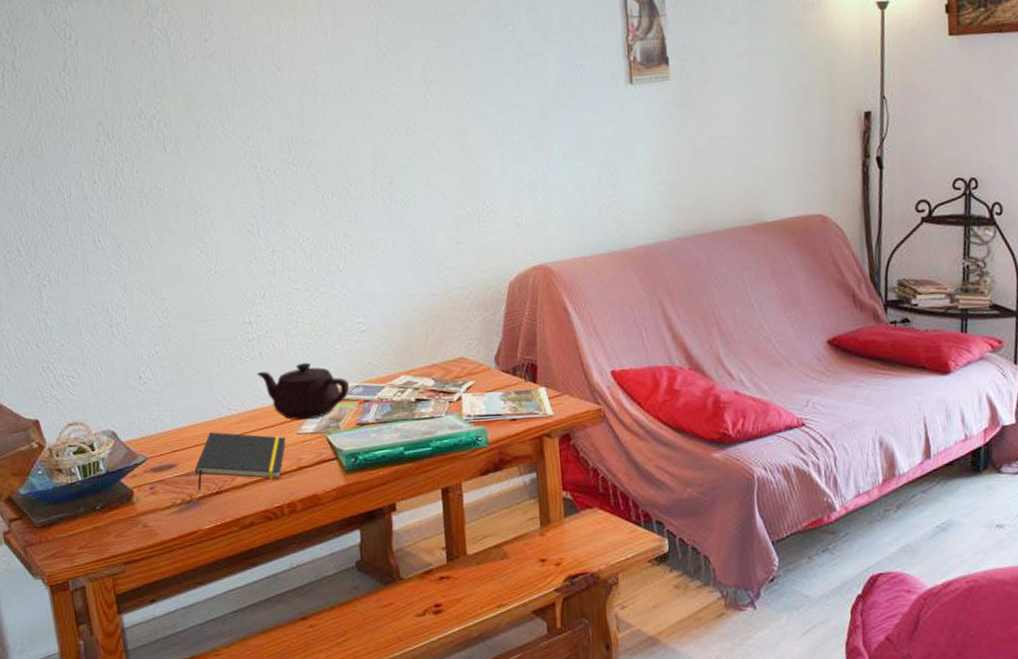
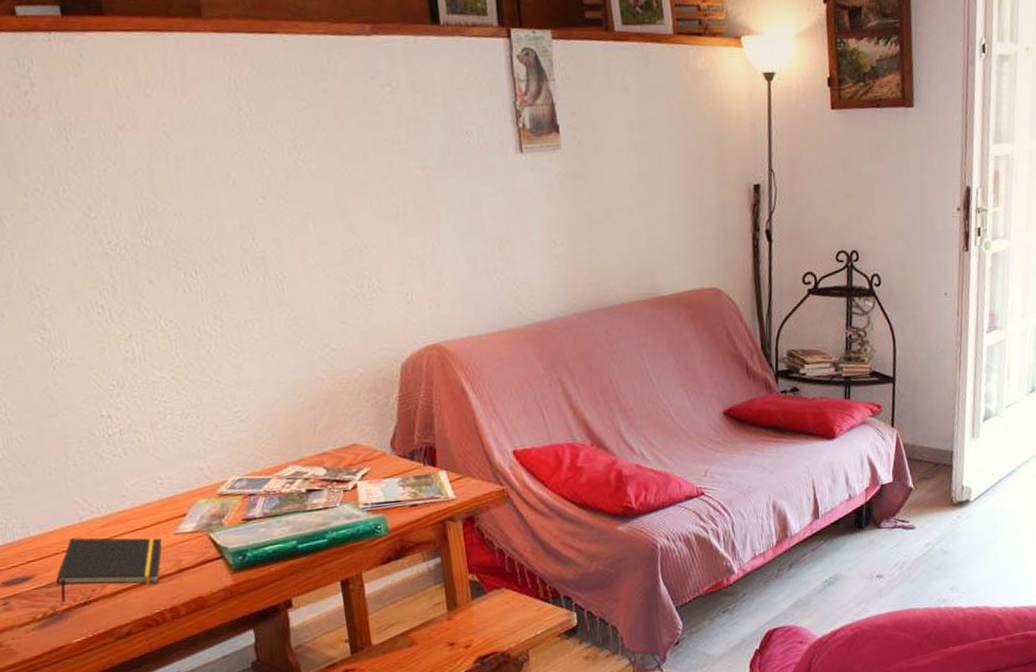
teapot: present [257,362,350,421] -> none [122,456,232,520]

